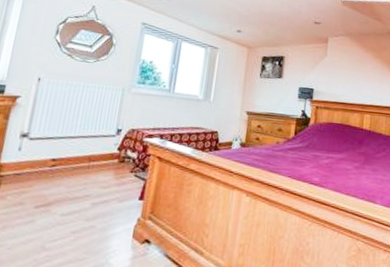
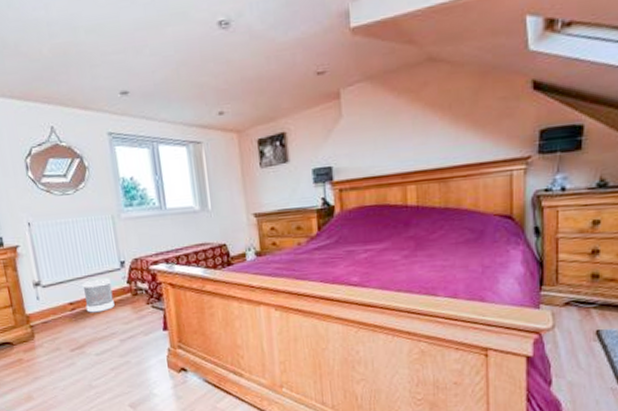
wastebasket: none [67,141,102,173] -> present [82,278,115,313]

